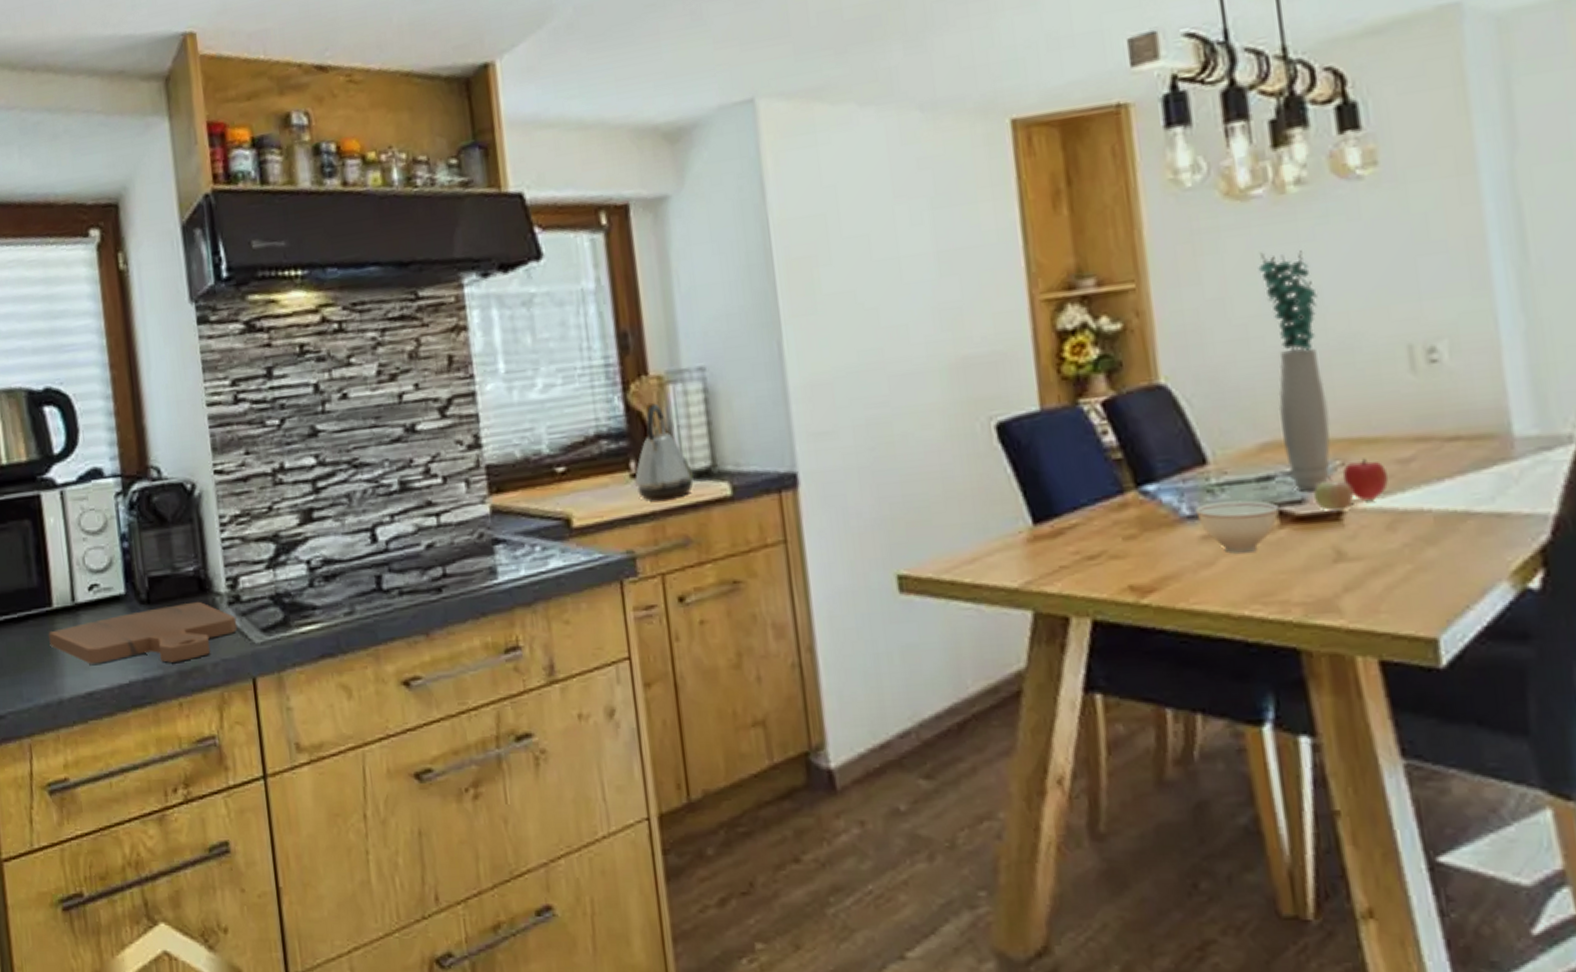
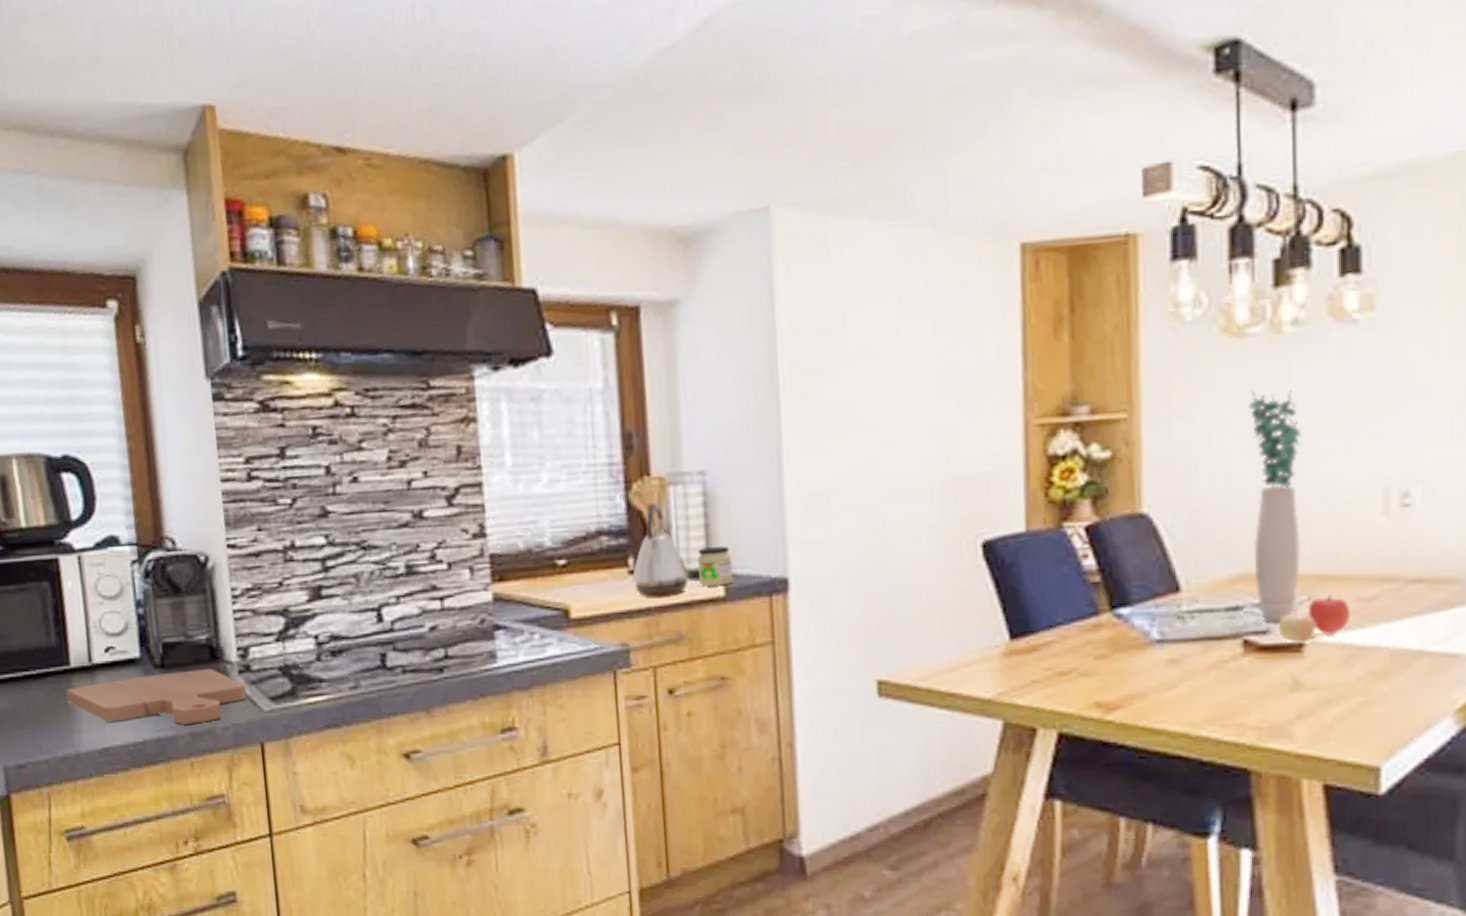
jar: none [701,443,740,487] -> present [697,547,734,587]
bowl: present [1195,500,1279,554] -> none [1165,628,1244,678]

